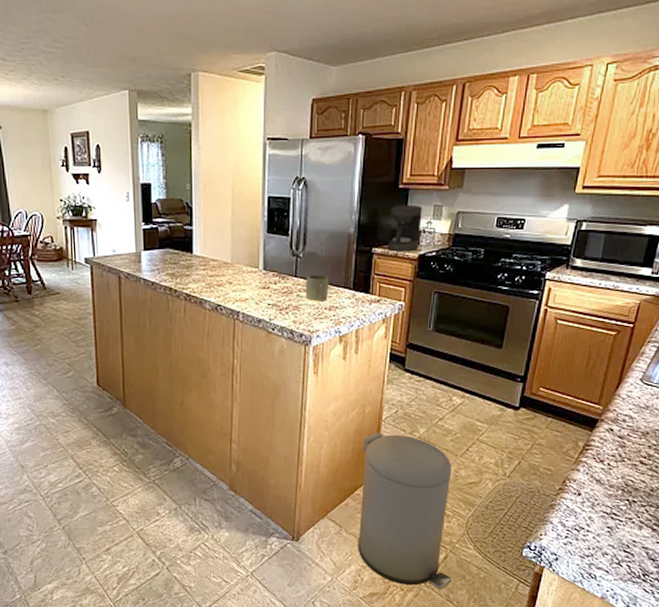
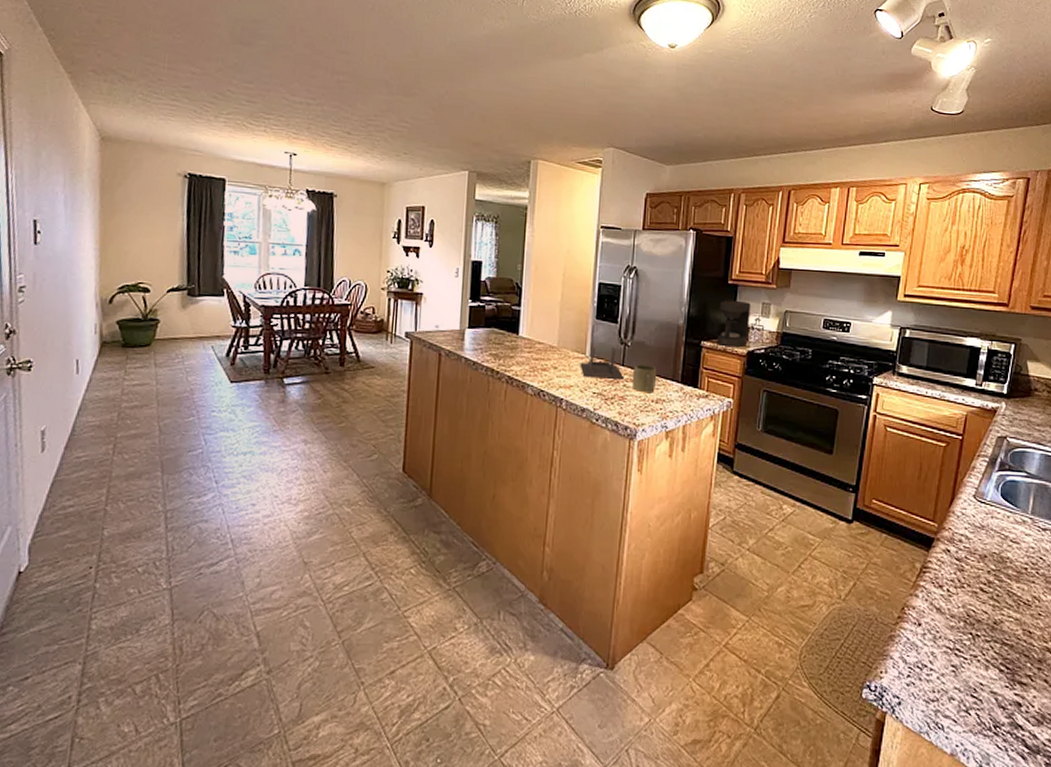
napkin holder: none [254,260,298,290] -> present [580,346,625,379]
pedal bin: present [358,432,452,590] -> none [680,541,784,738]

